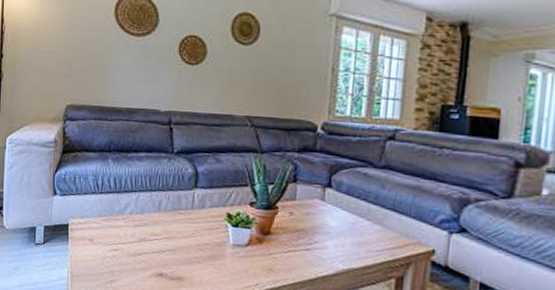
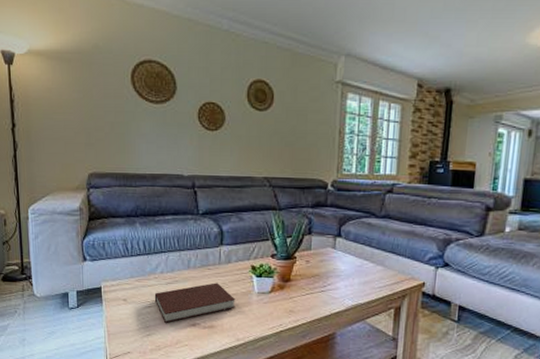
notebook: none [121,229,208,270] -> present [154,283,236,323]

